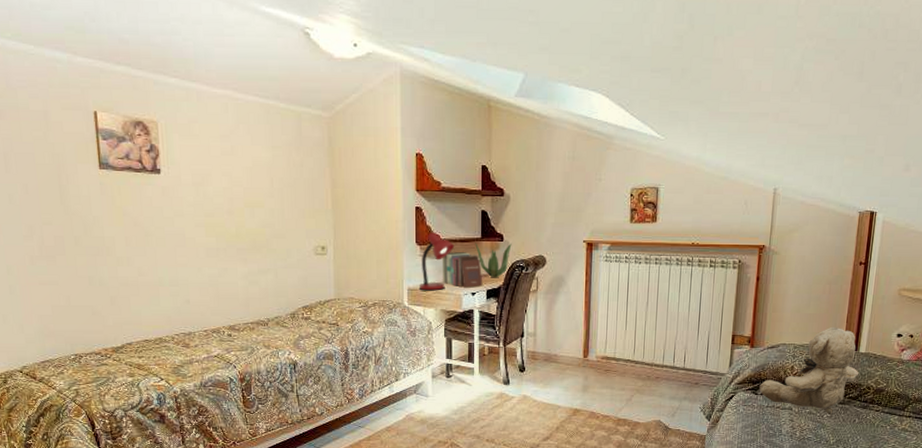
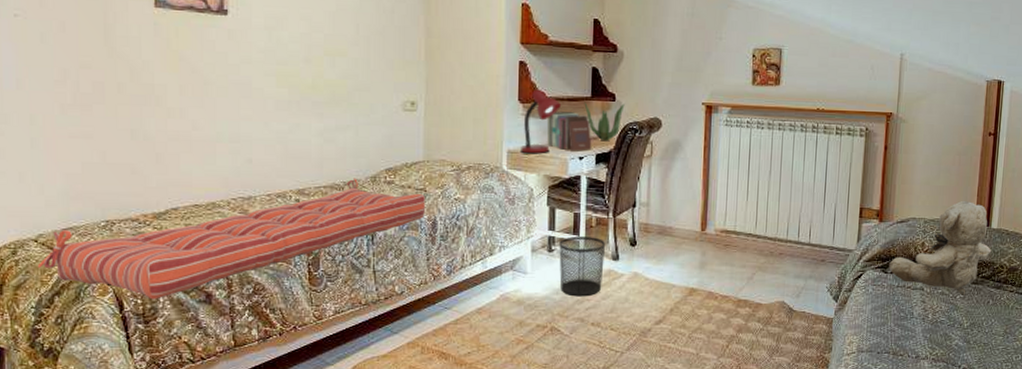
bench cushion: none [24,315,338,420] -> present [37,178,425,300]
waste bin: none [456,364,497,417] -> present [559,236,605,297]

